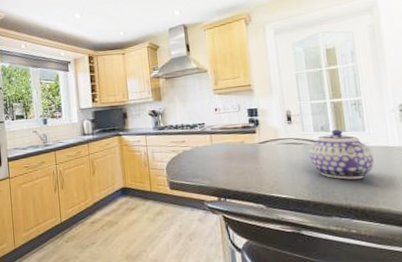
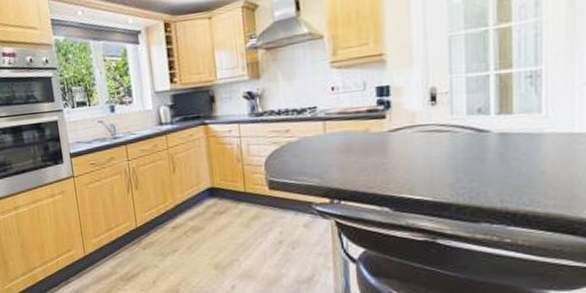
teapot: present [309,129,374,180] -> none [457,111,548,177]

